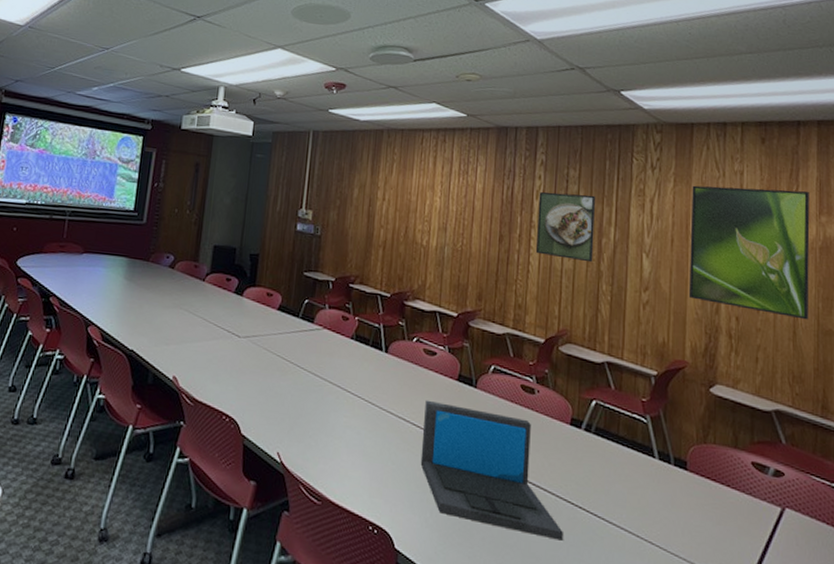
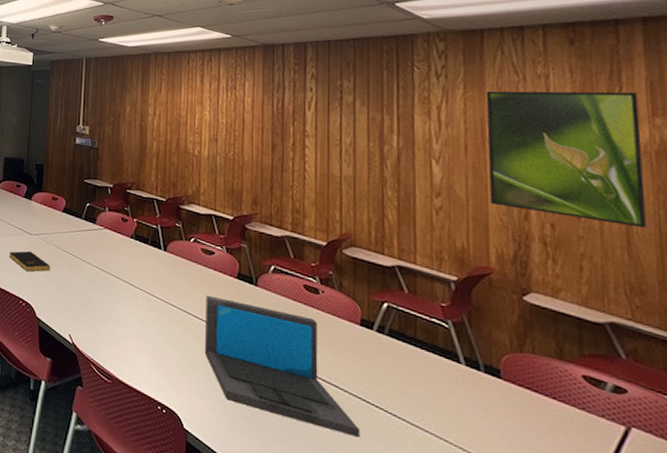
book: none [213,356,261,382] -> present [9,251,51,272]
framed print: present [535,192,596,263] -> none [311,103,375,169]

